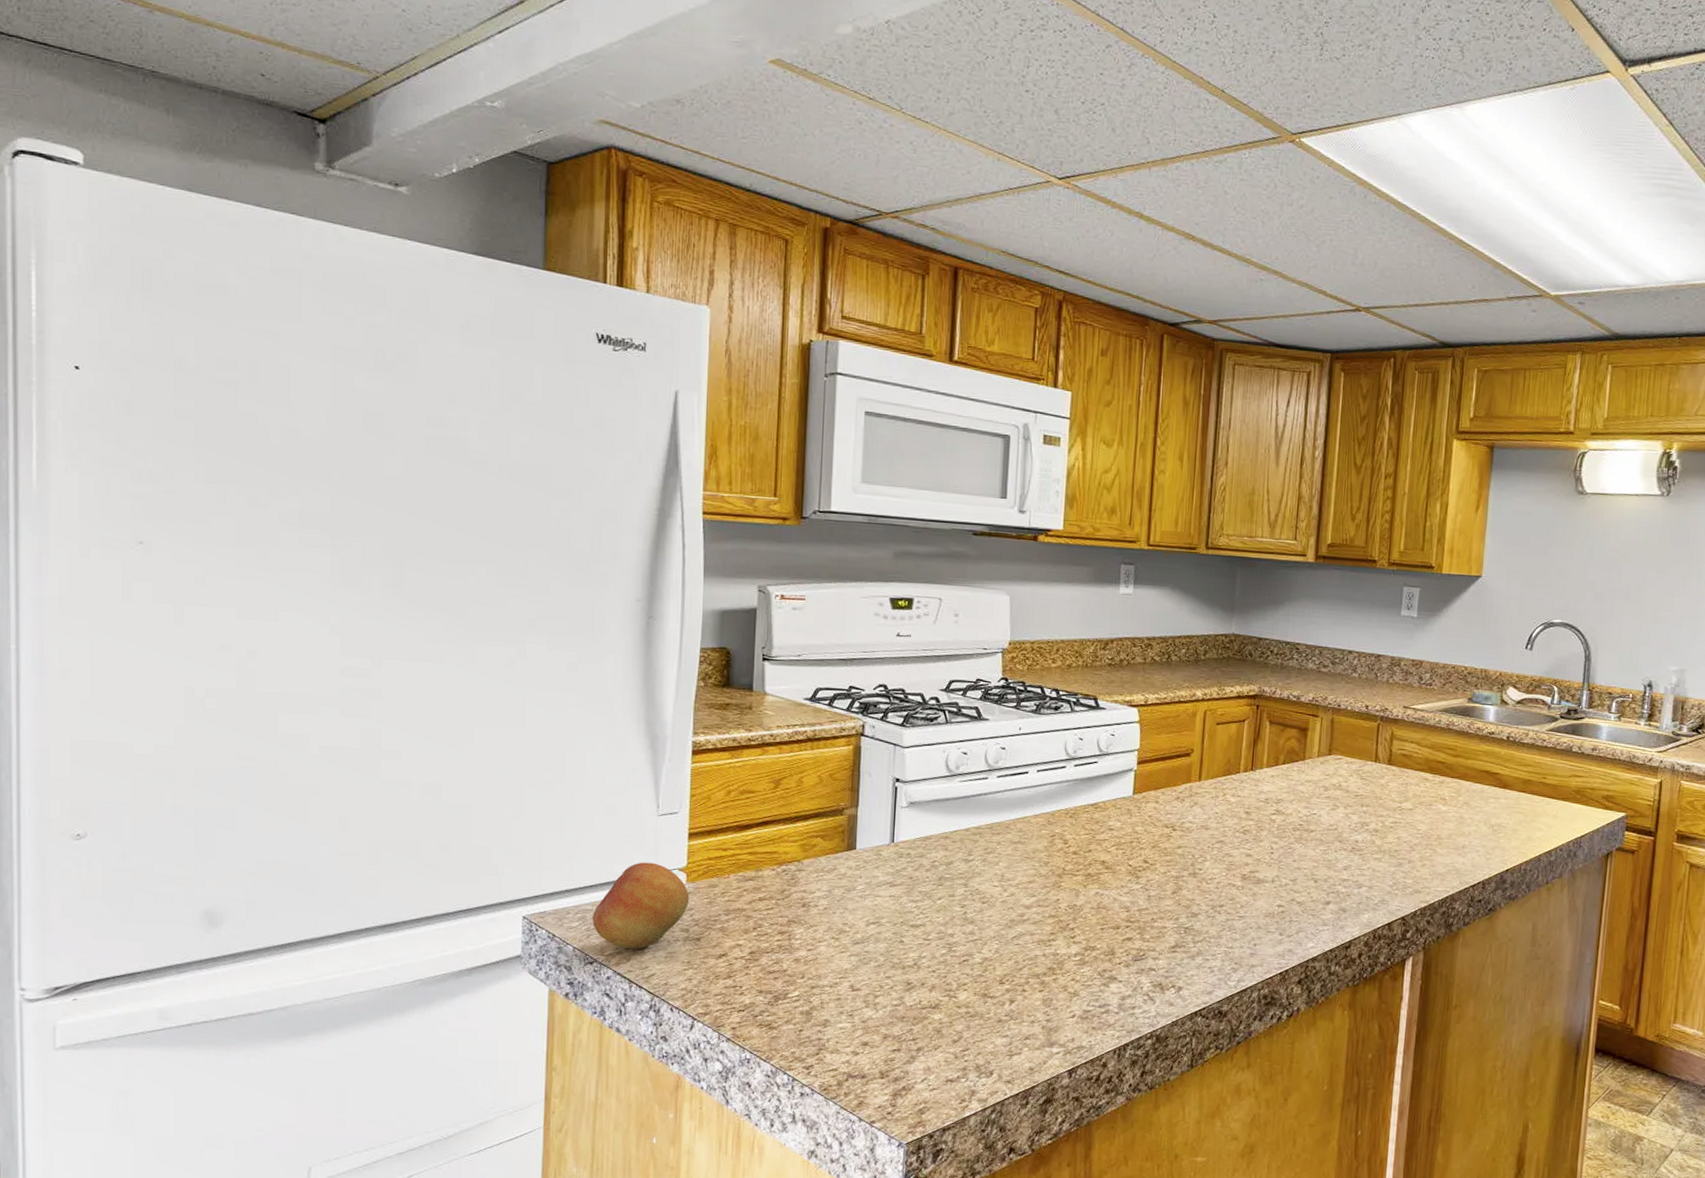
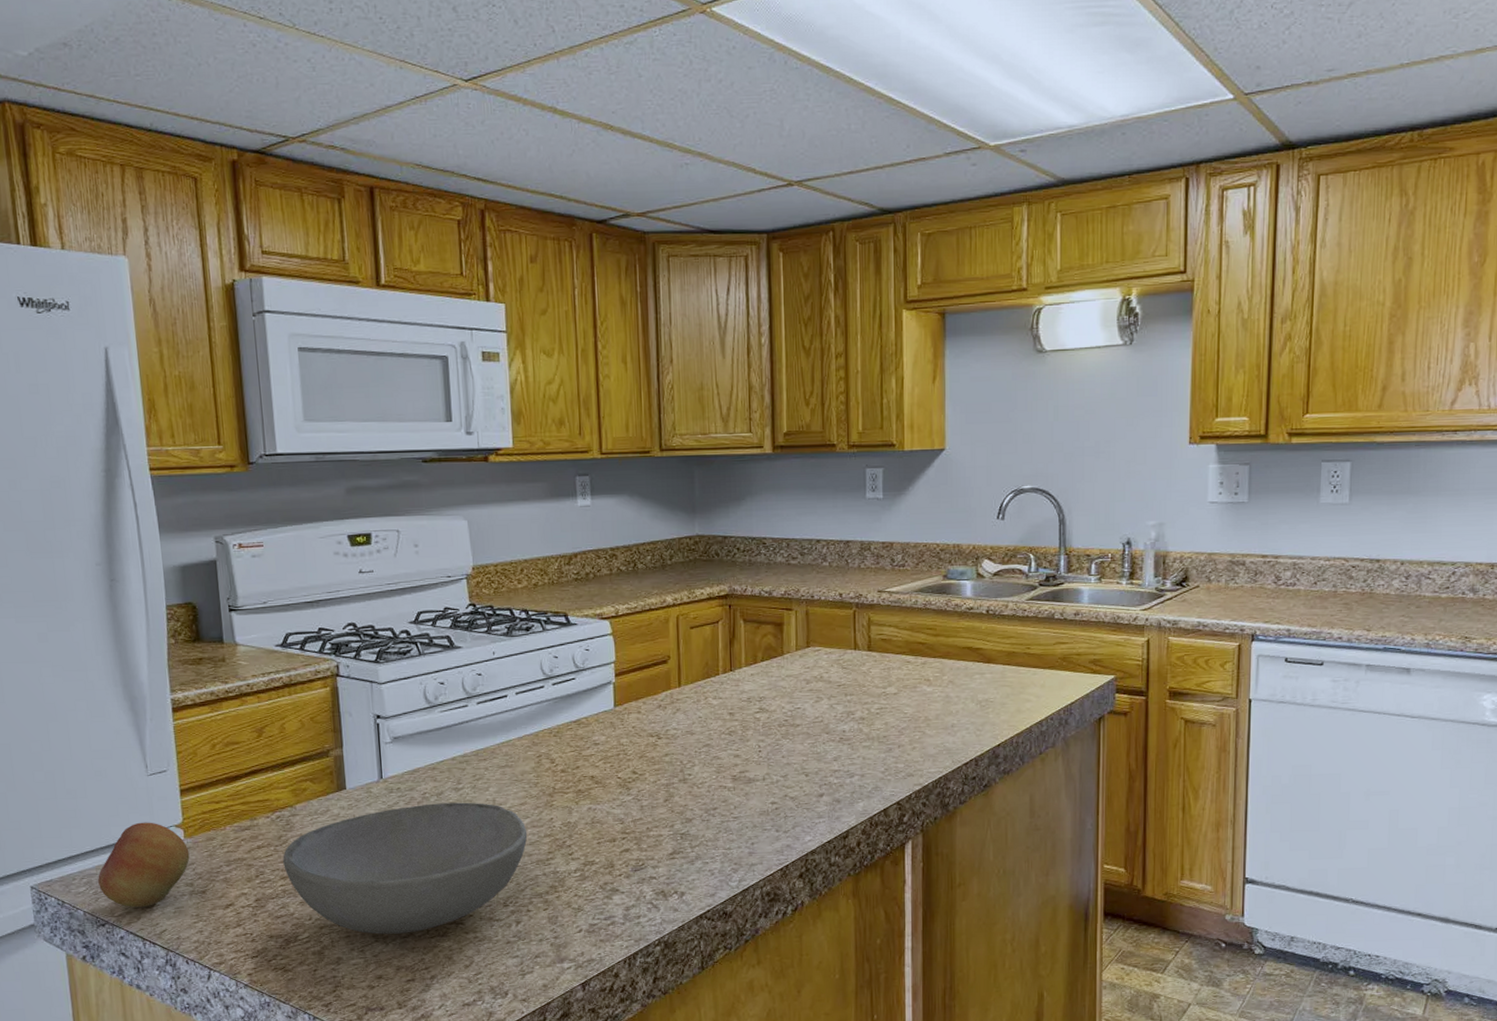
bowl: none [783,872,1032,1002] -> present [283,802,528,934]

